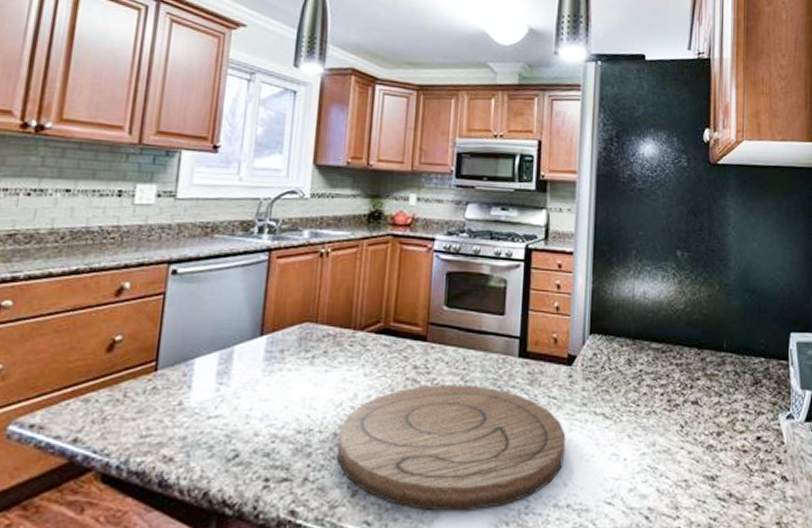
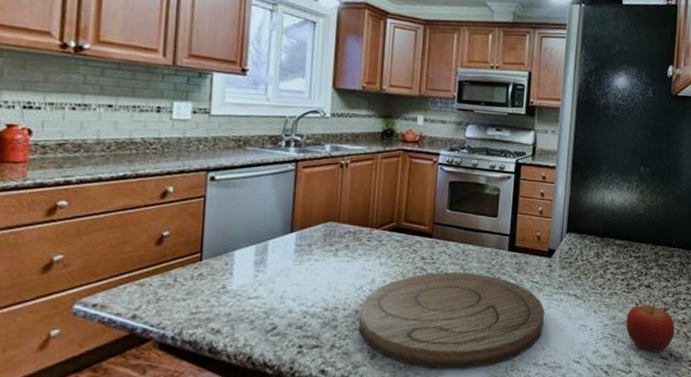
fruit: none [669,424,733,492] -> present [626,302,675,353]

